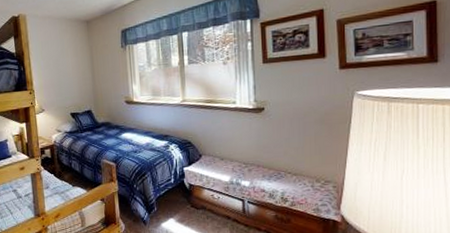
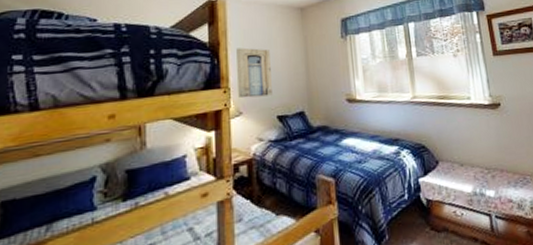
wall art: none [37,57,66,99] -> present [236,47,272,99]

